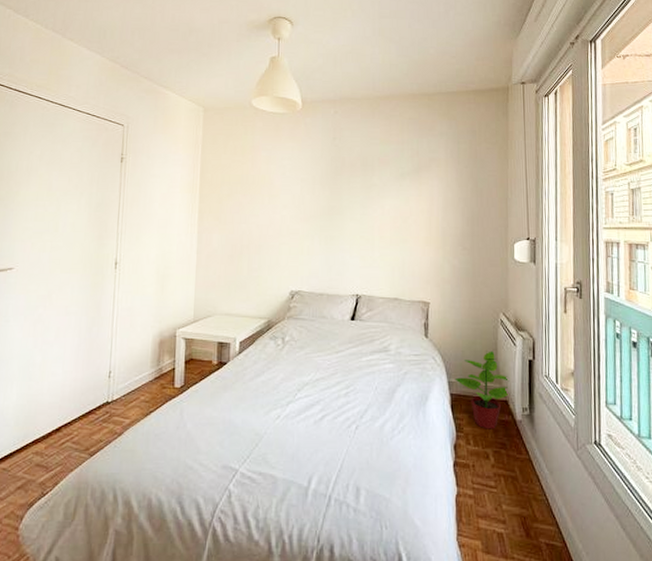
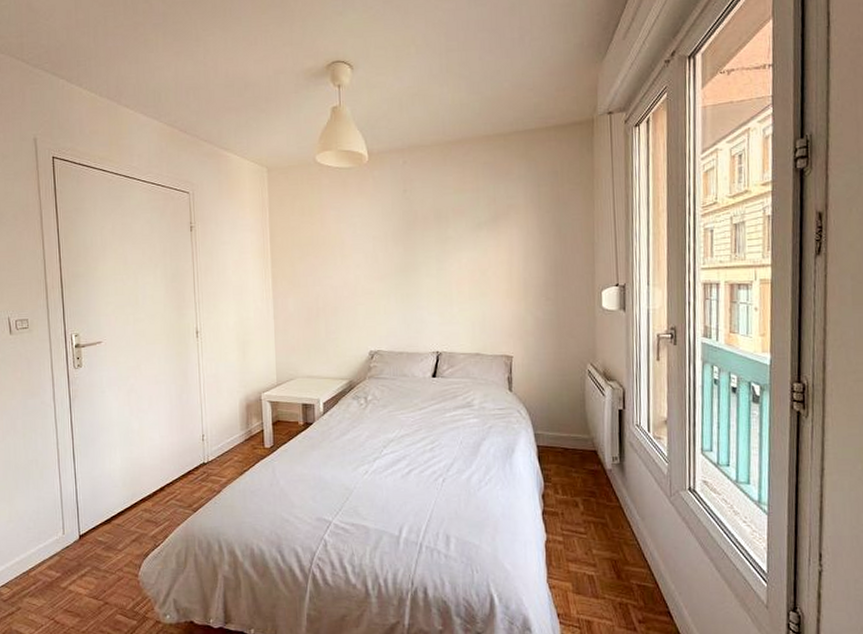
potted plant: present [455,351,510,429] -> none [541,402,599,479]

